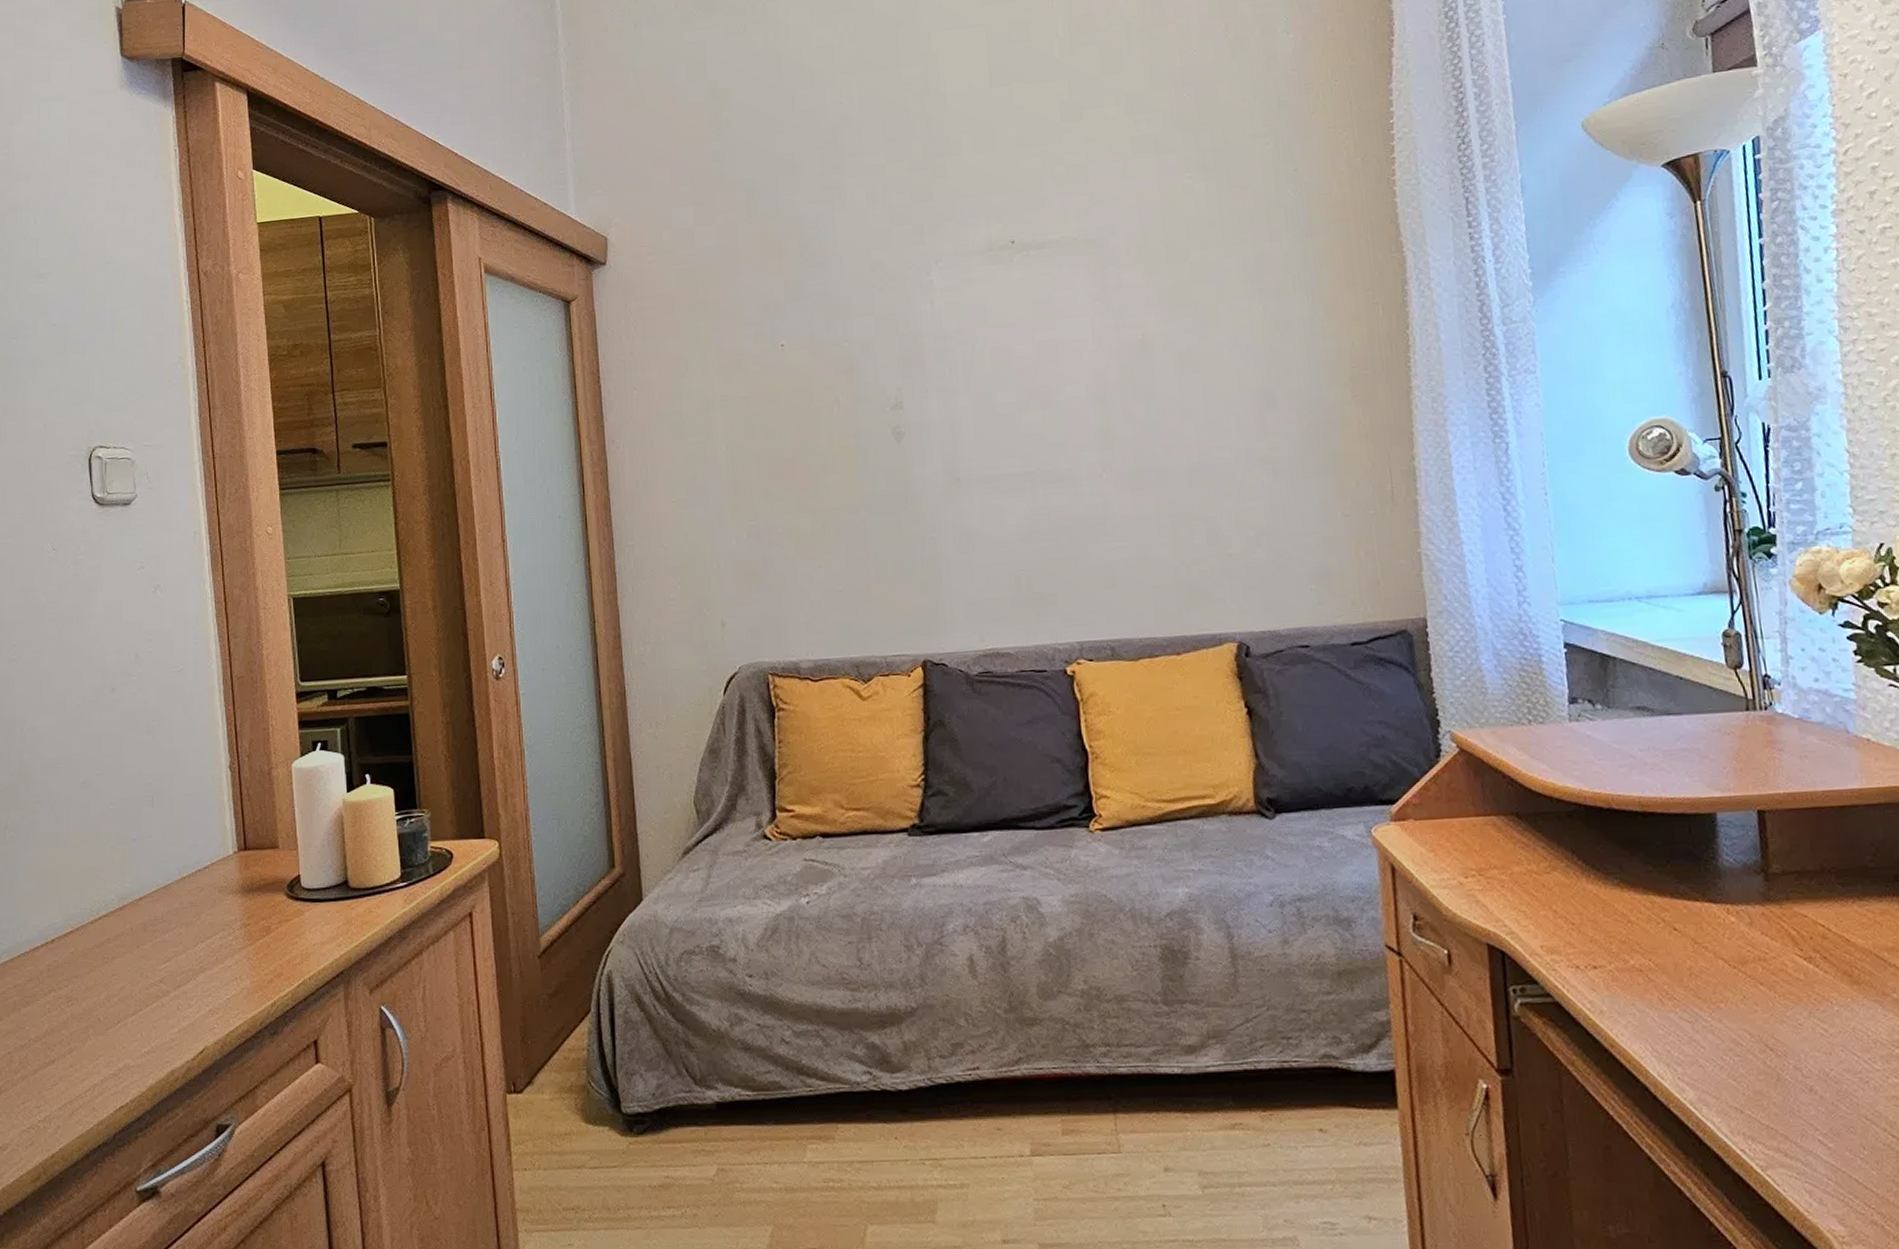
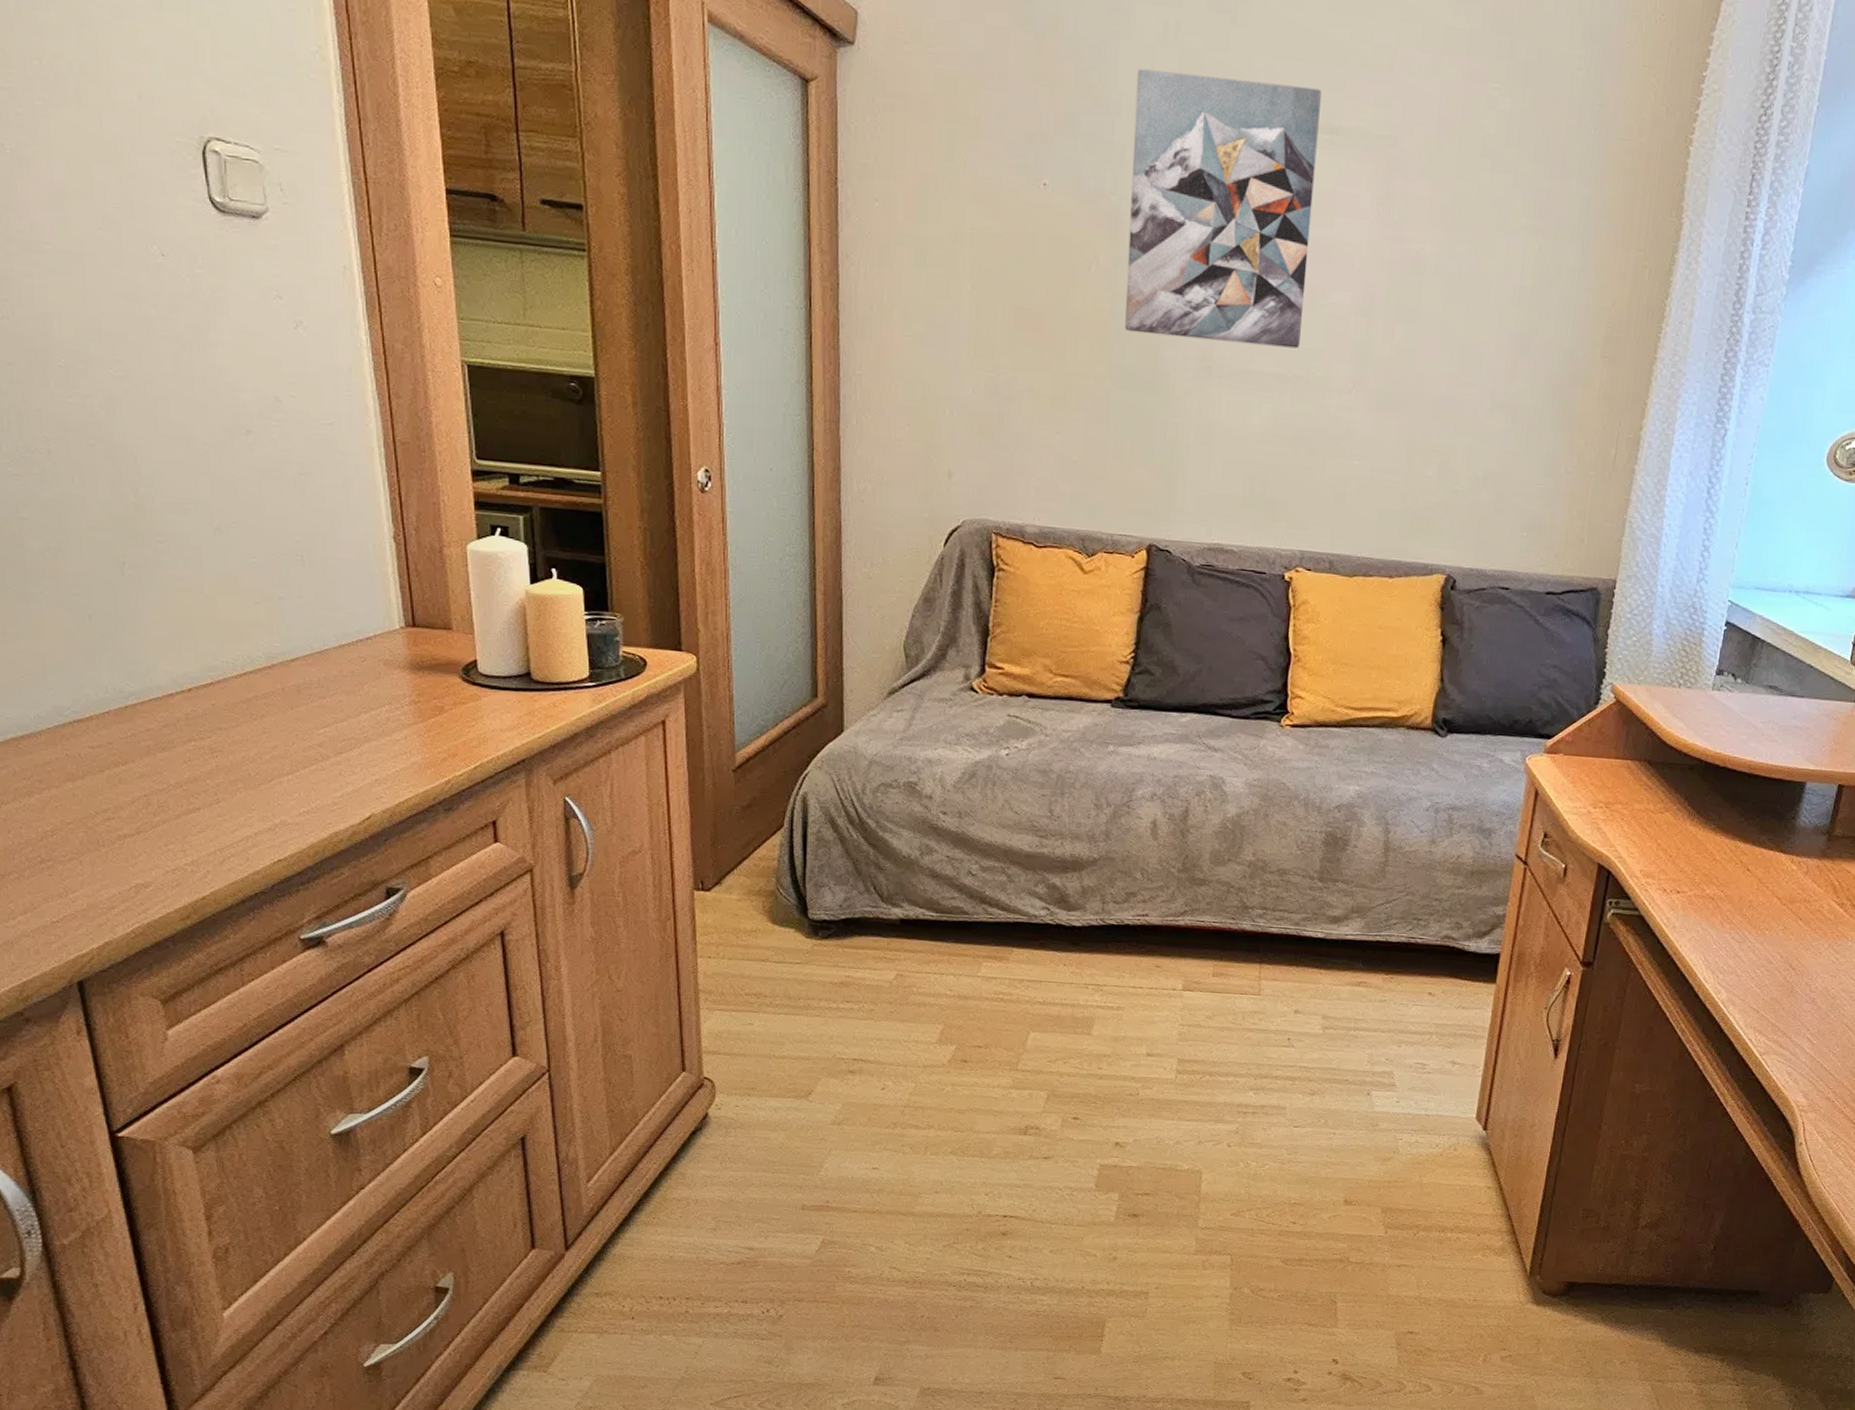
wall art: none [853,213,1043,461] -> present [1125,68,1322,349]

